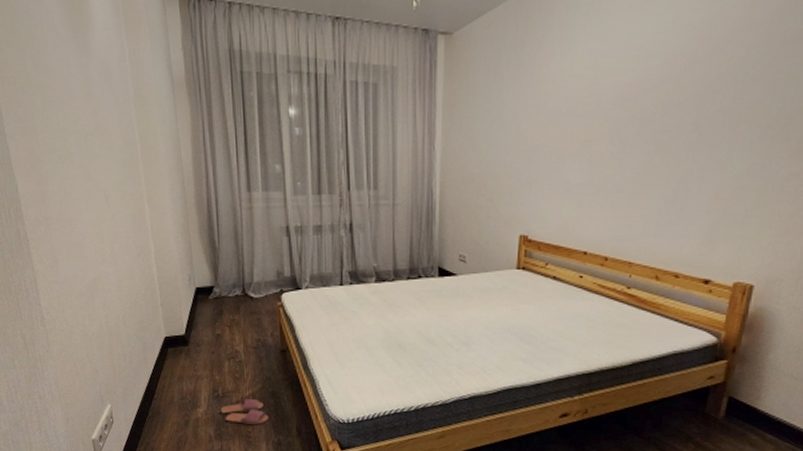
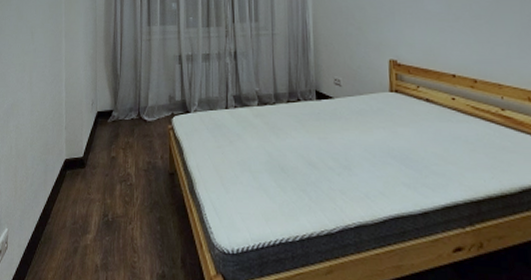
slippers: present [221,399,268,424] -> none [109,225,154,254]

